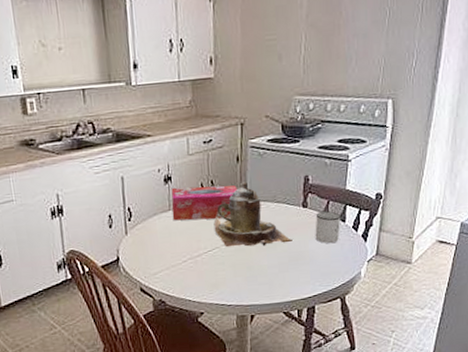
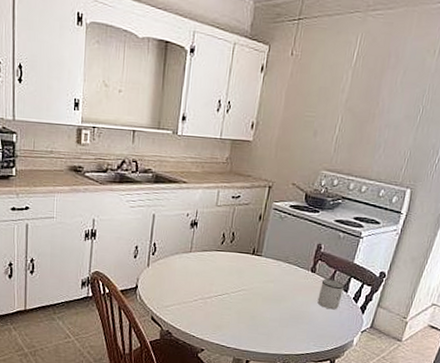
tissue box: present [171,185,238,221] -> none [192,232,256,269]
teapot: present [213,182,293,247] -> none [227,239,297,301]

